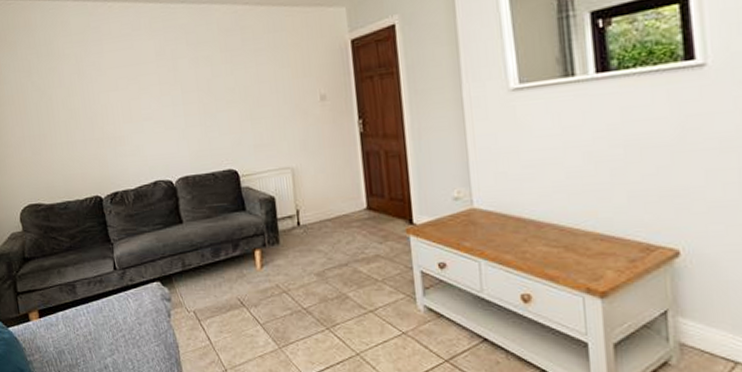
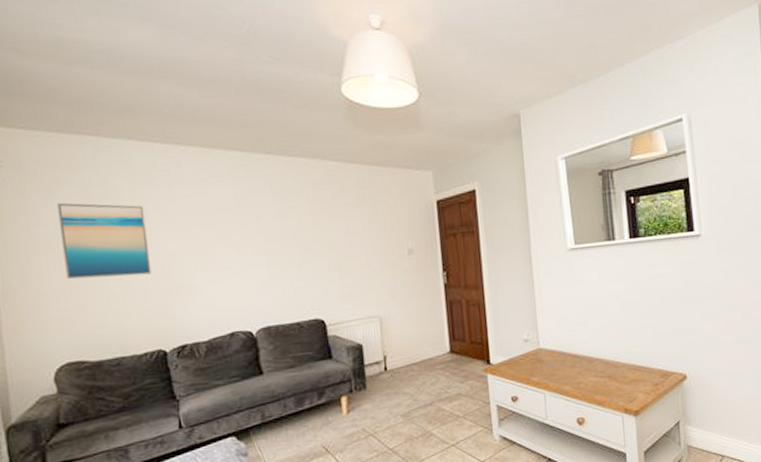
wall art: none [17,61,89,131] -> present [57,202,152,280]

